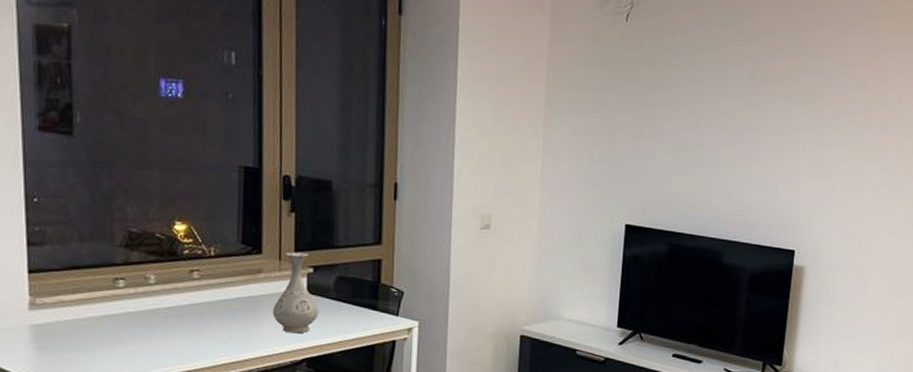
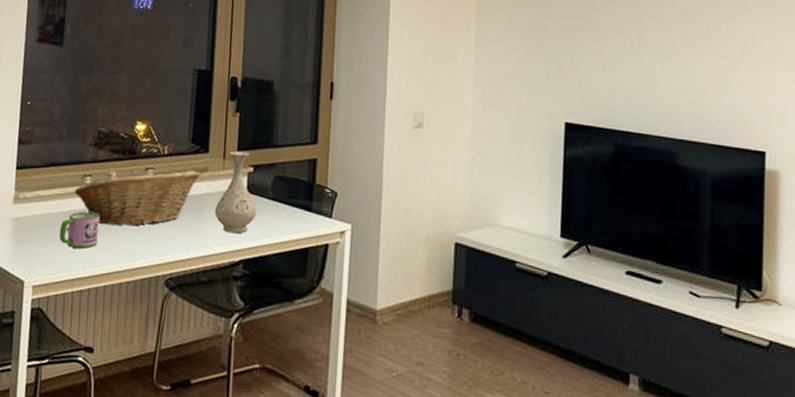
mug: none [92,317,140,354] -> present [59,212,100,249]
fruit basket: none [105,272,254,330] -> present [74,170,200,226]

